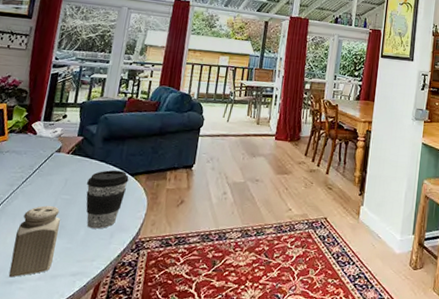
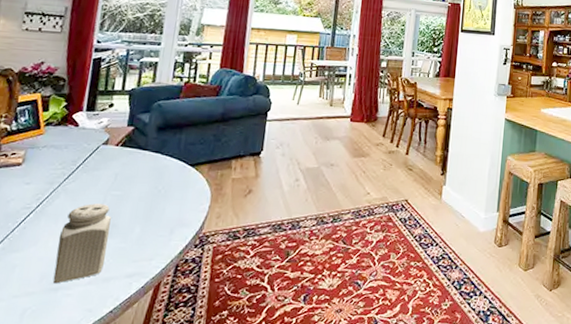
coffee cup: present [86,170,129,229] -> none [140,161,189,225]

